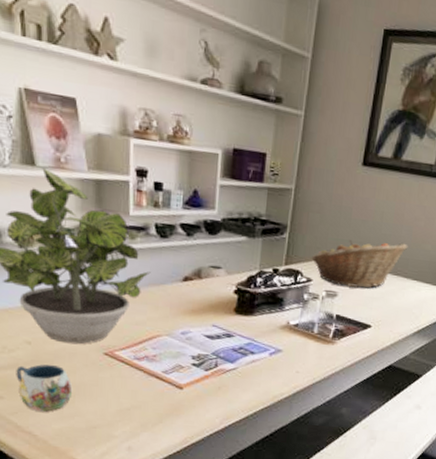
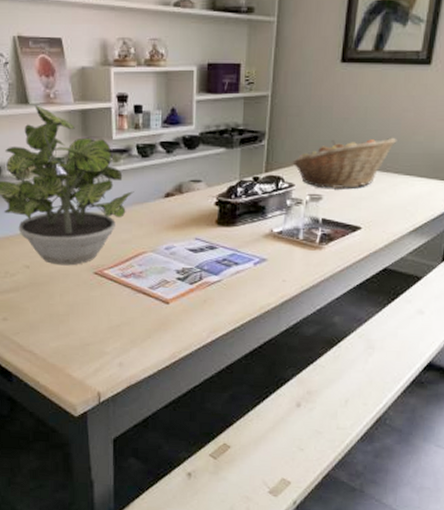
mug: present [16,364,73,412] -> none [17,285,67,331]

